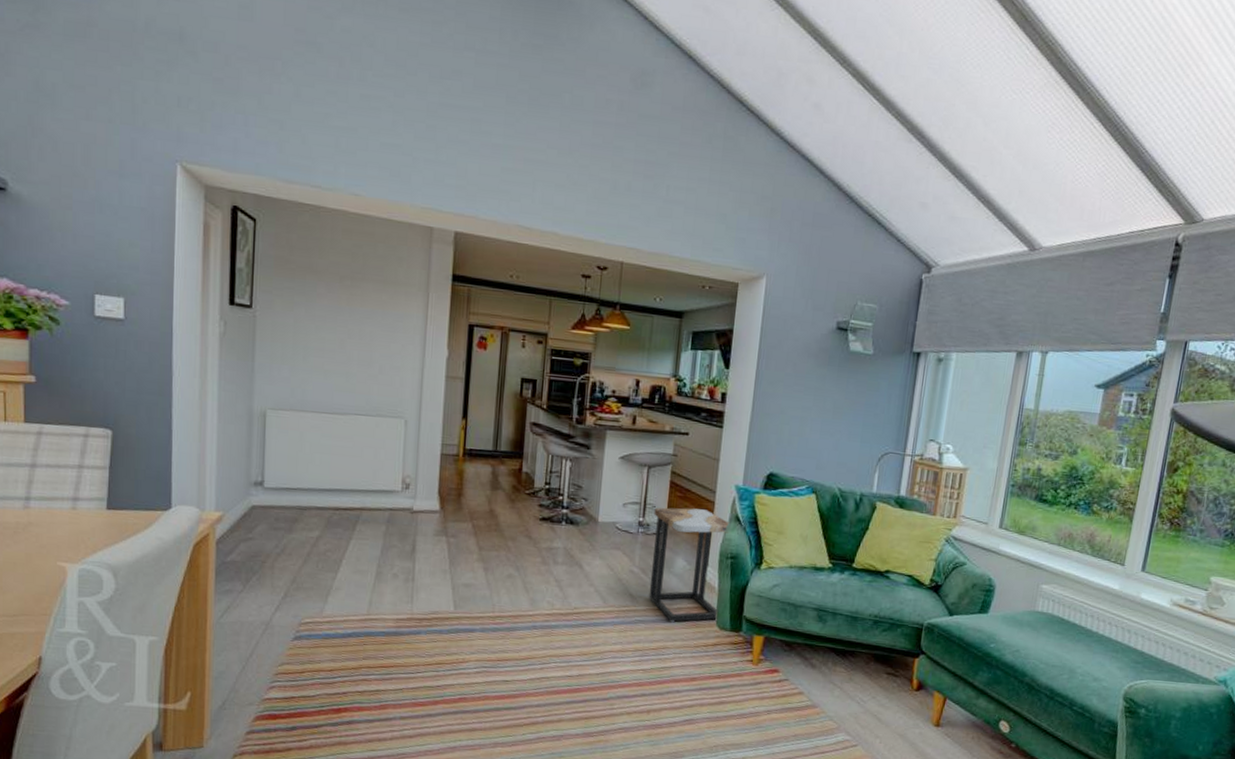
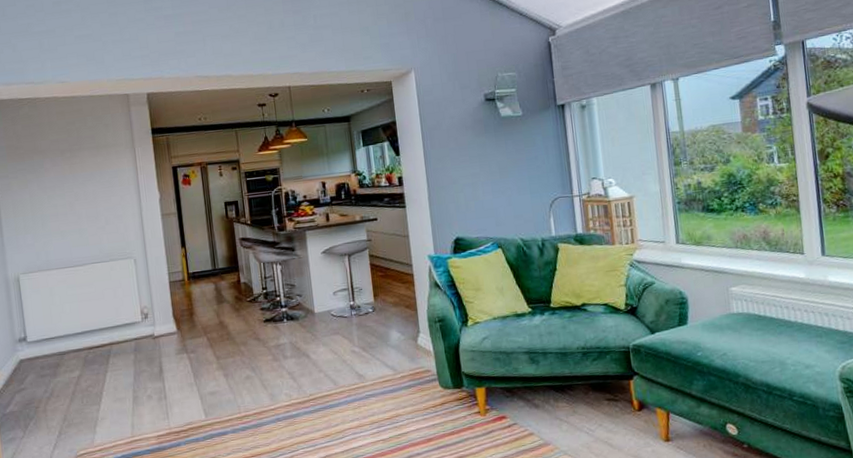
side table: present [648,507,729,623] -> none [361,282,439,391]

